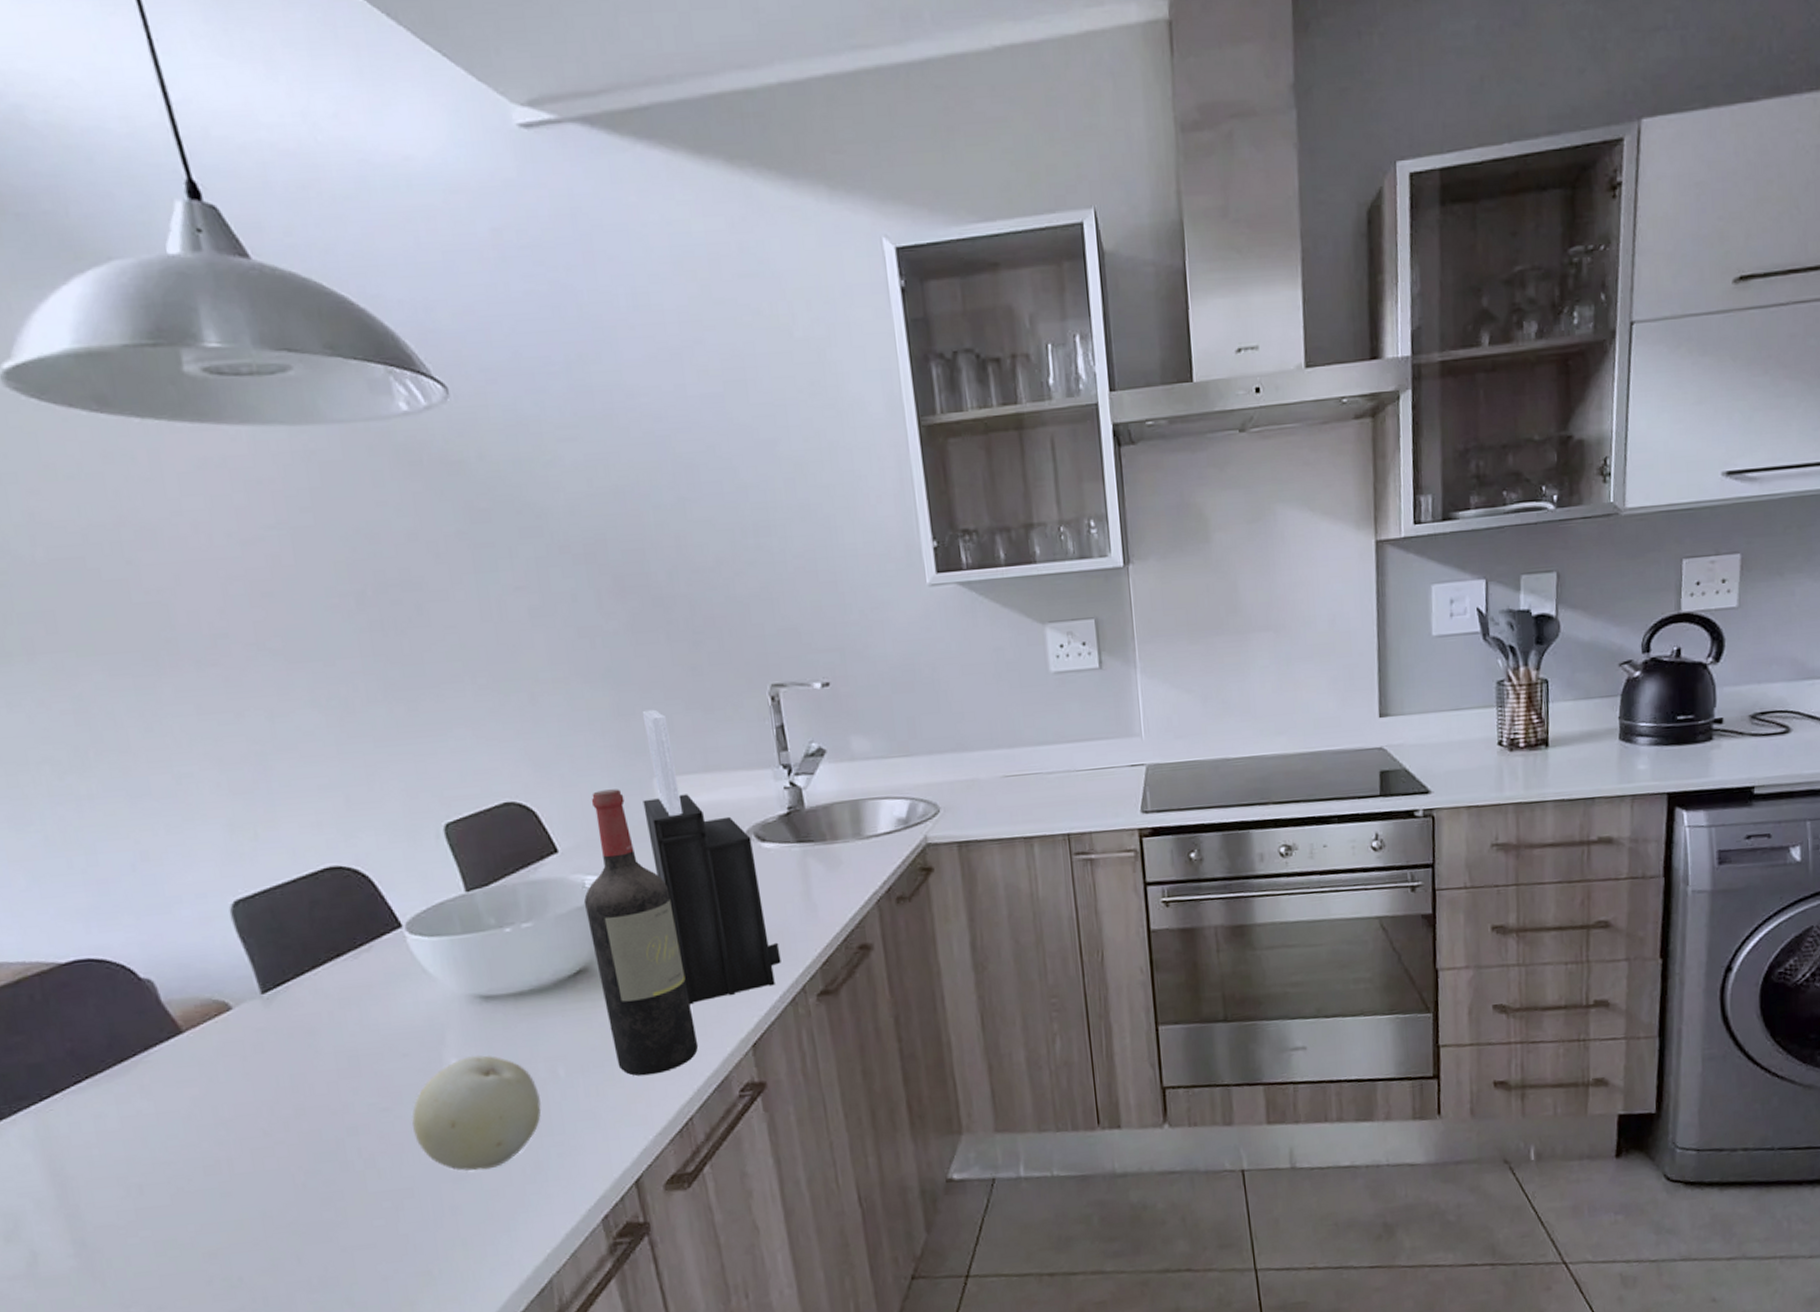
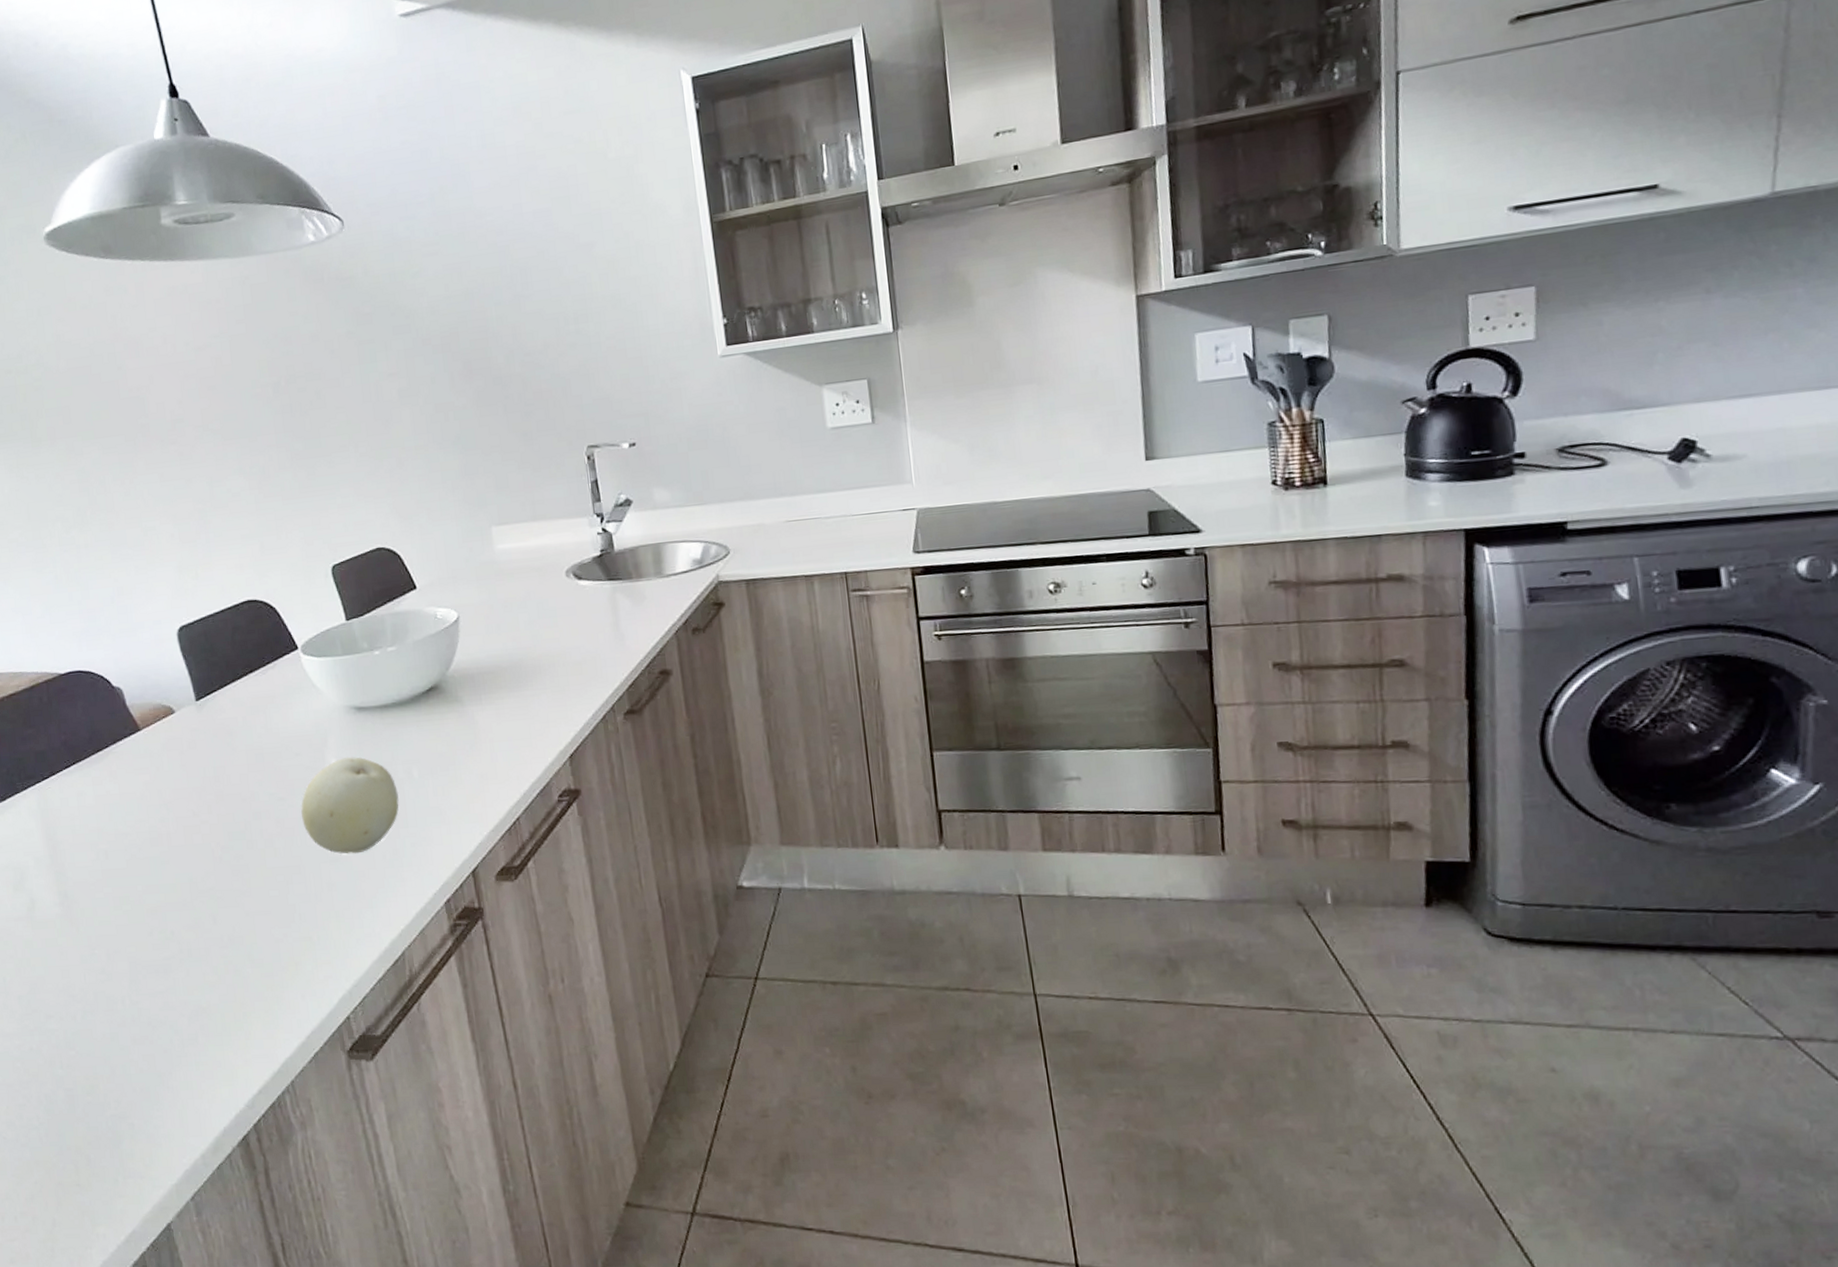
wine bottle: present [583,789,699,1076] -> none [435,536,525,780]
knife block: present [643,709,781,1005] -> none [483,469,594,720]

